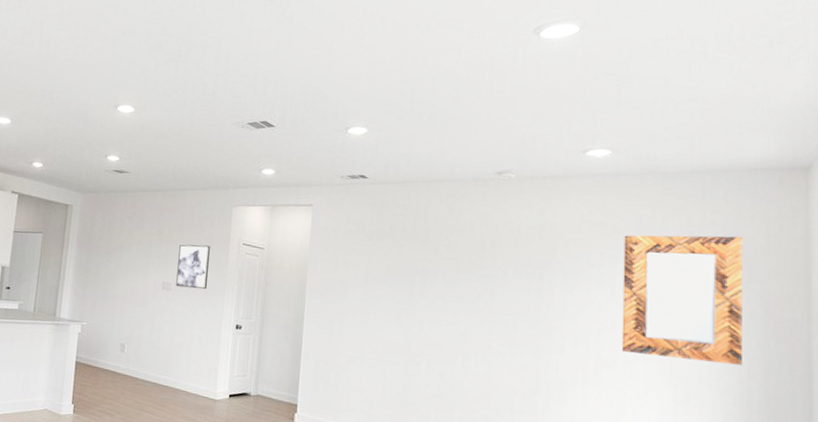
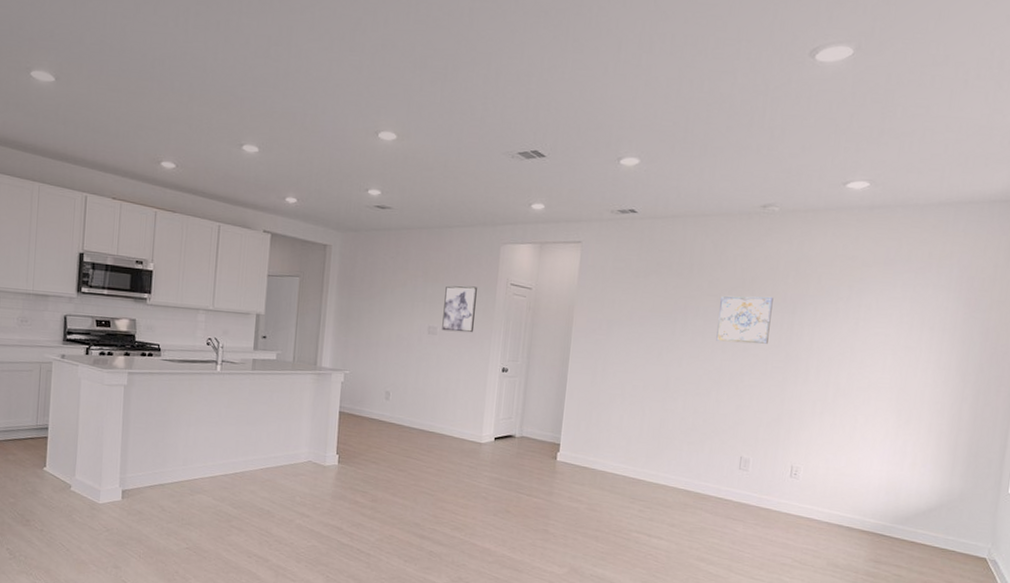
wall art: none [458,260,517,310] -> present [716,296,773,344]
home mirror: present [621,235,743,365] -> none [858,267,975,389]

